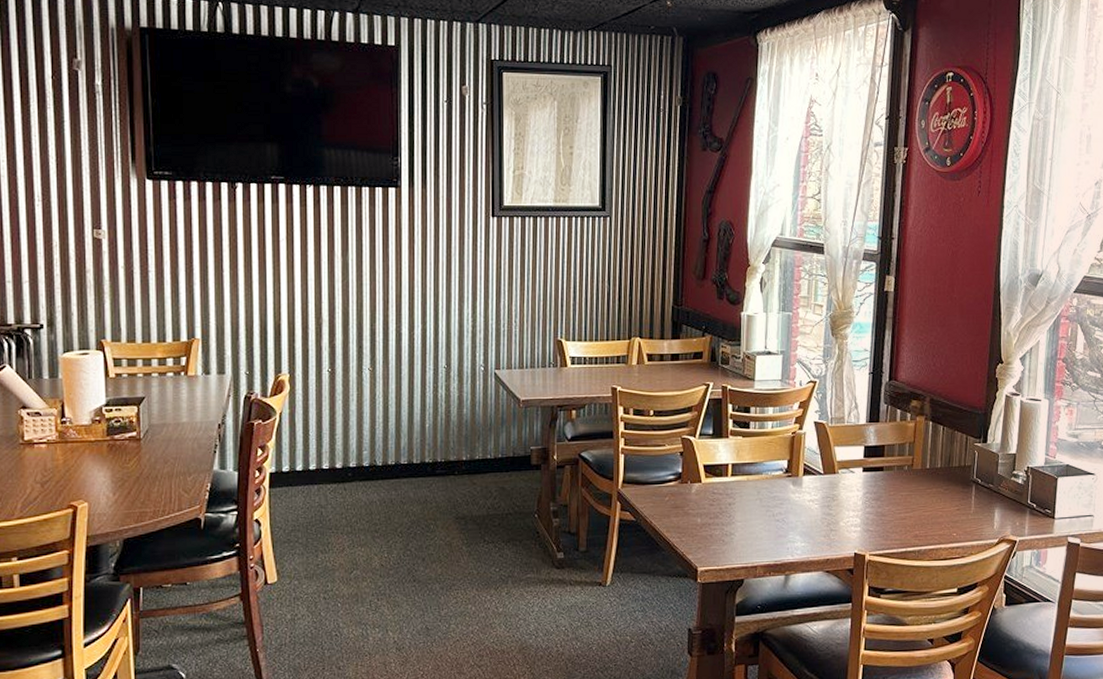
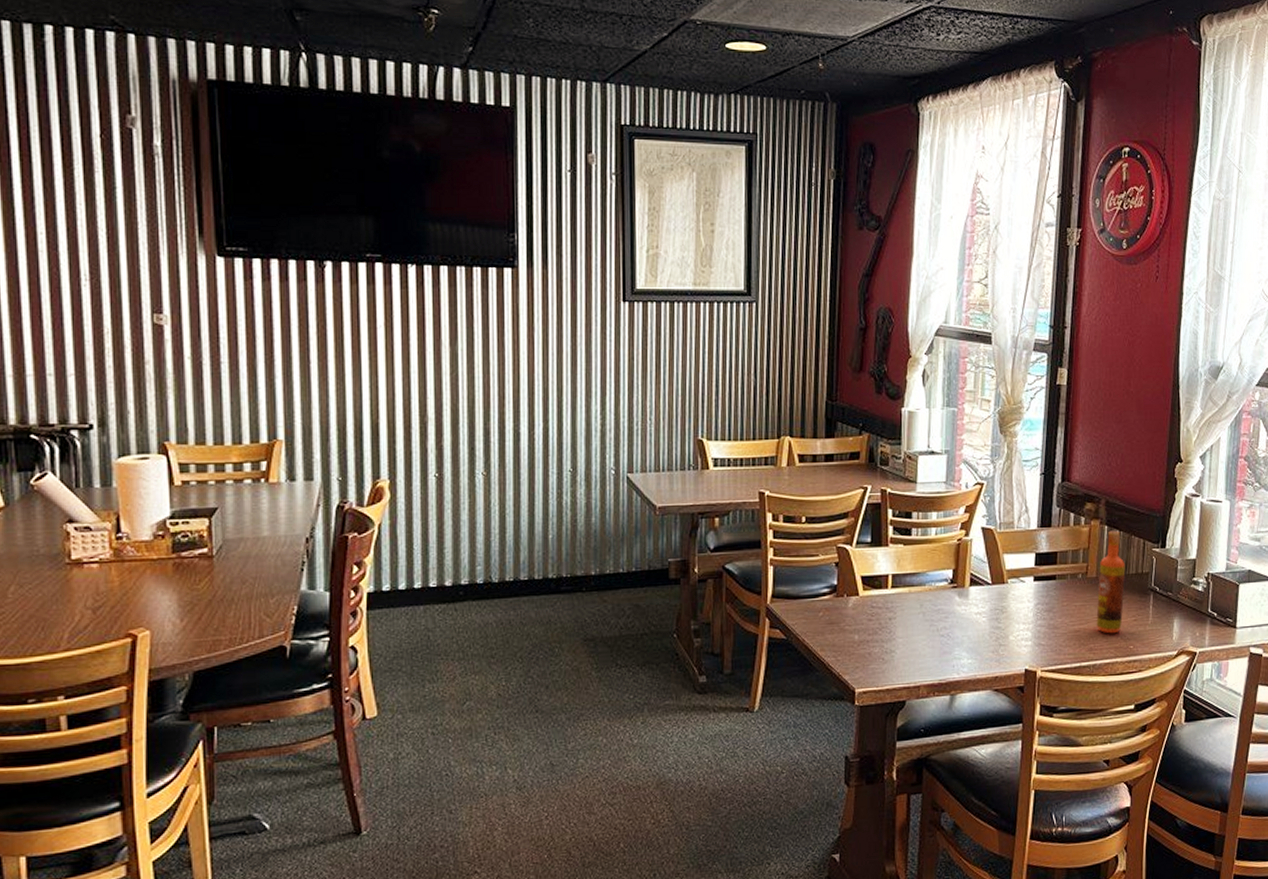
hot sauce: none [921,426,949,522] -> present [1096,530,1126,634]

